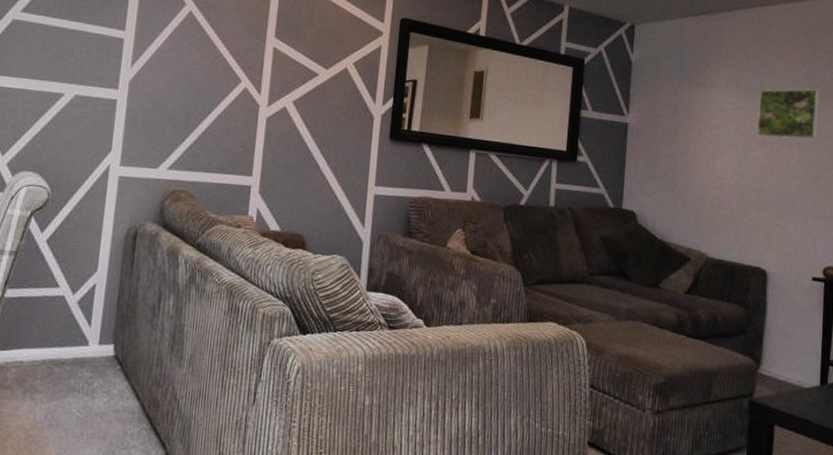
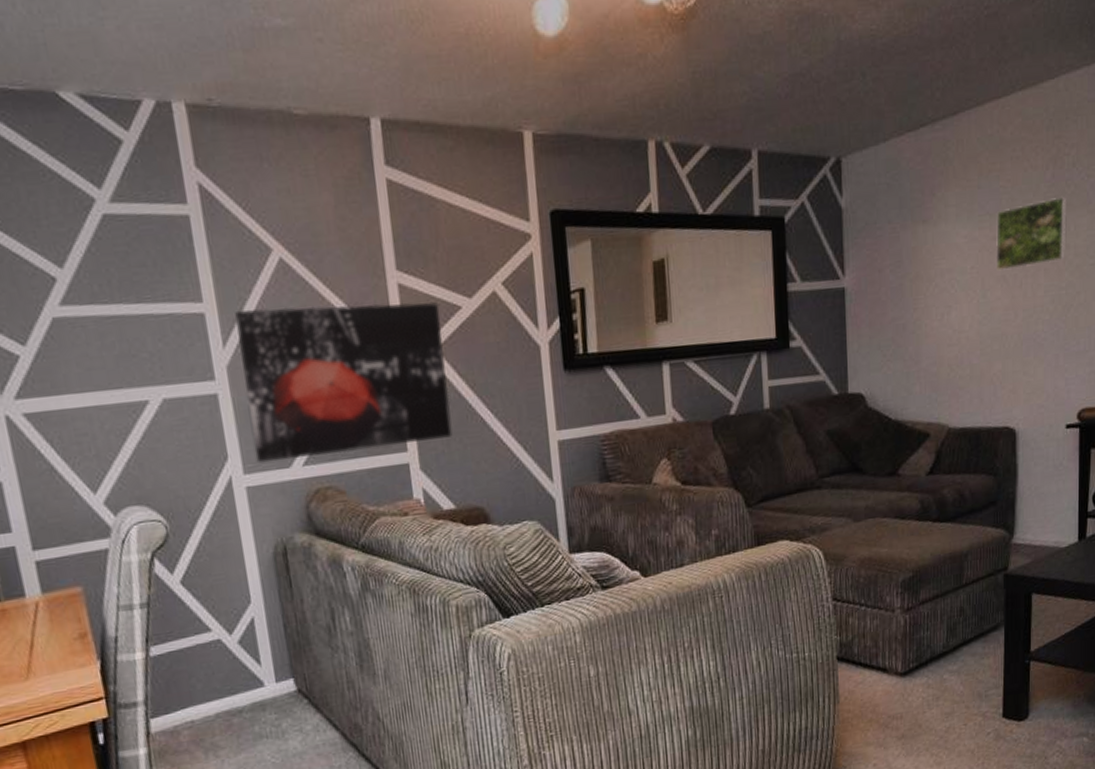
wall art: none [132,42,302,173] -> present [235,301,453,464]

